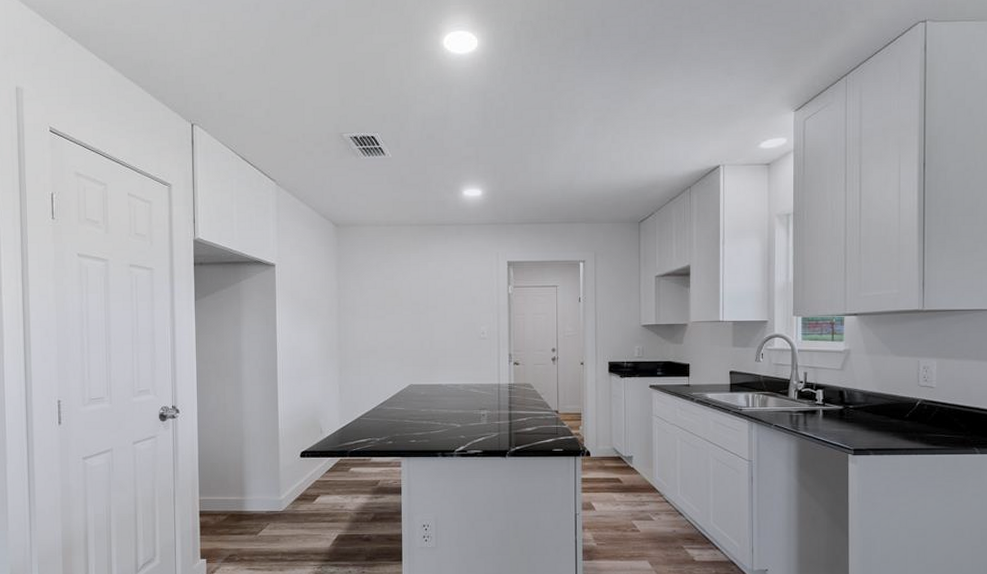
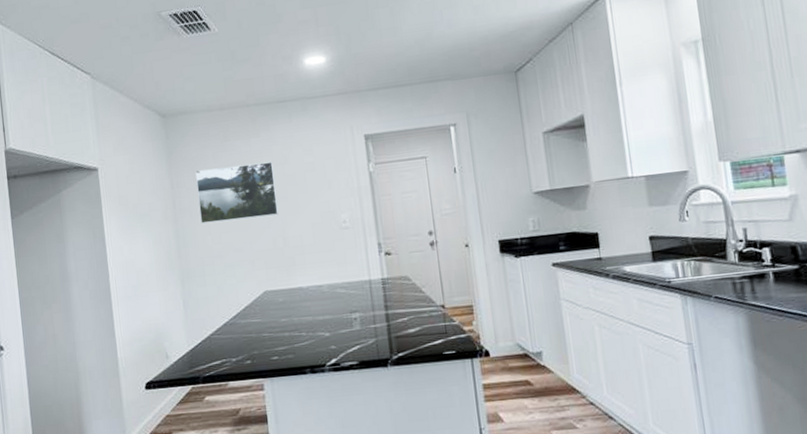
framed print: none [360,275,428,322] -> present [195,161,278,224]

